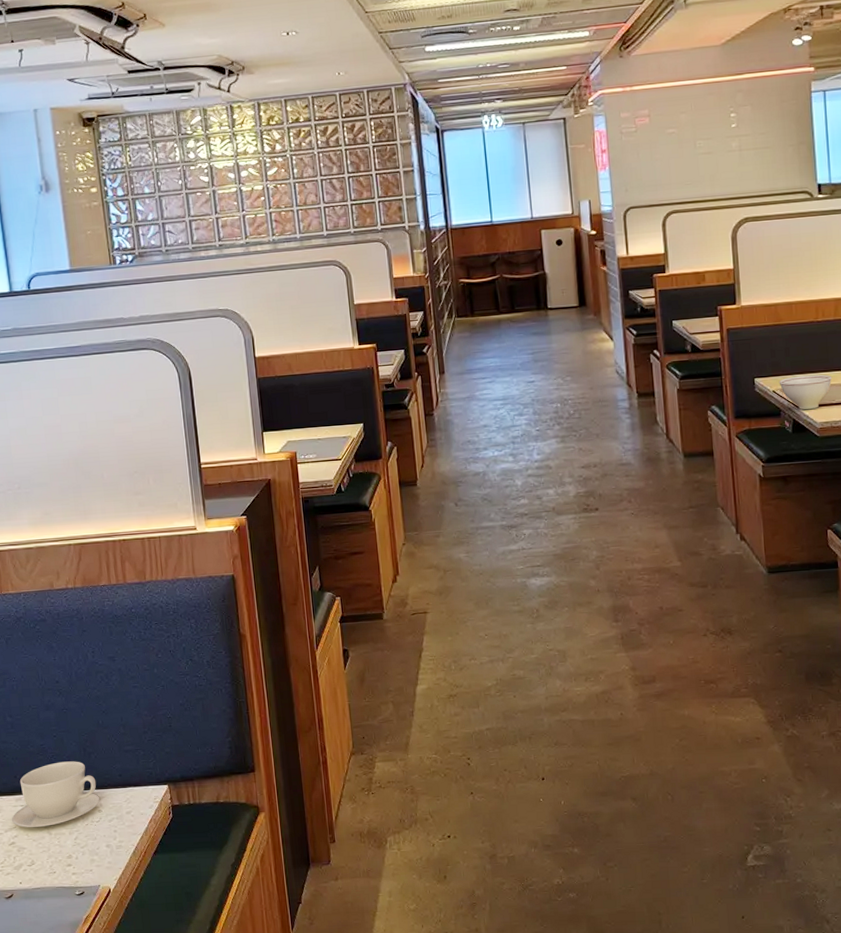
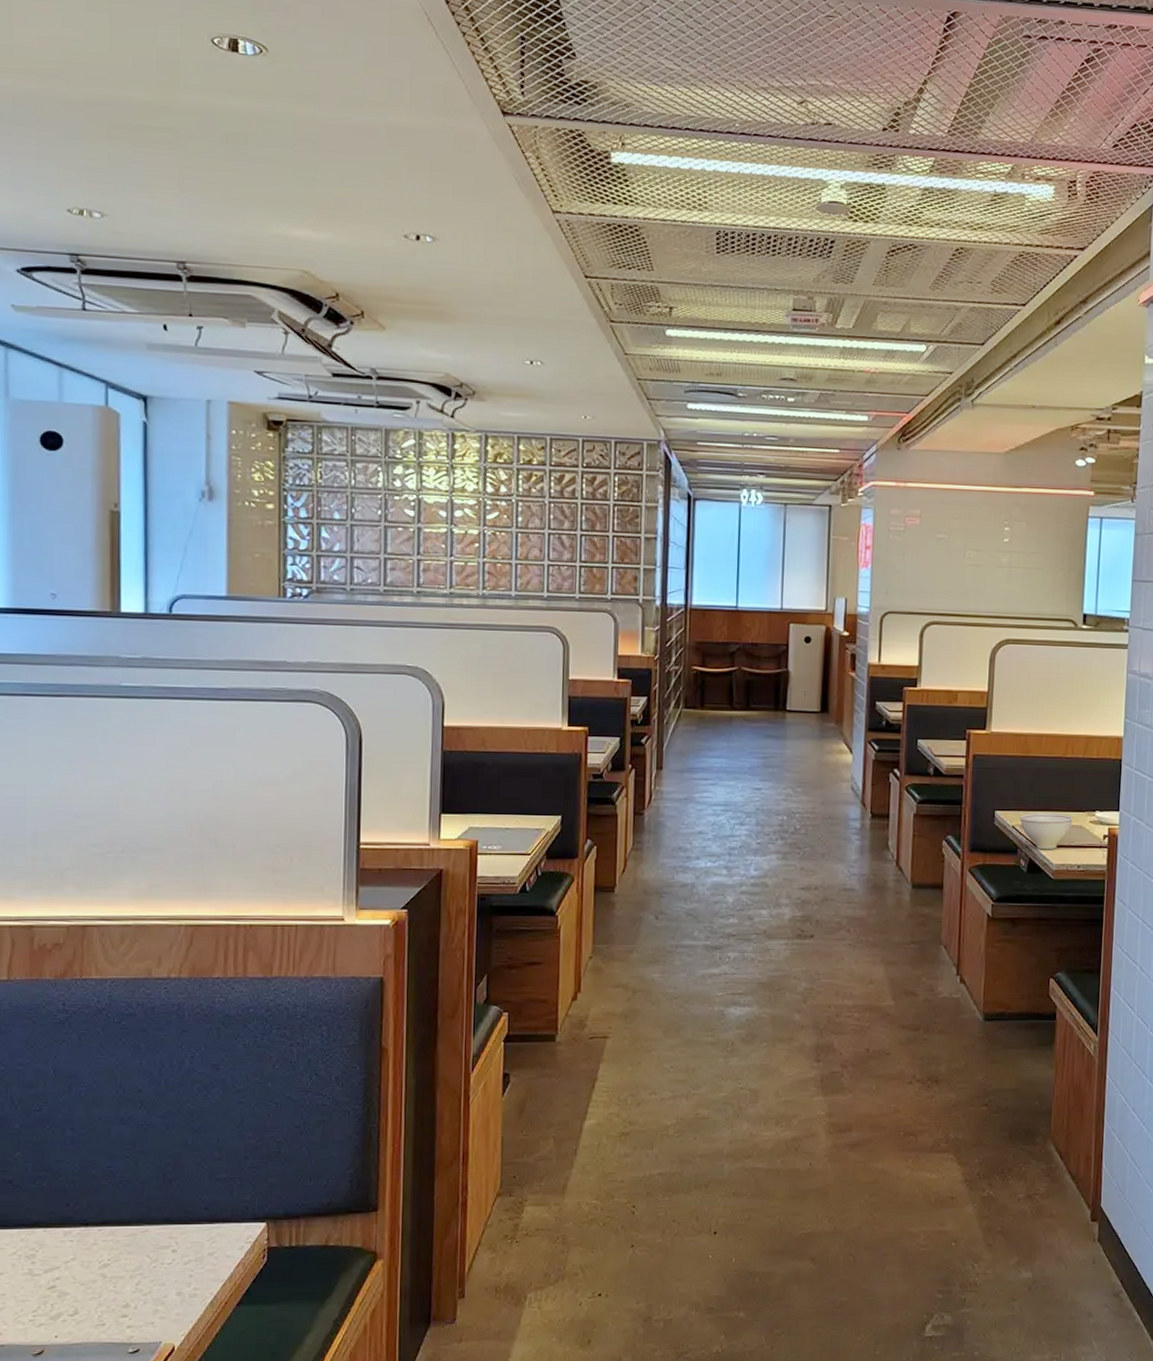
teacup: present [11,761,101,828] -> none [54,1188,177,1269]

